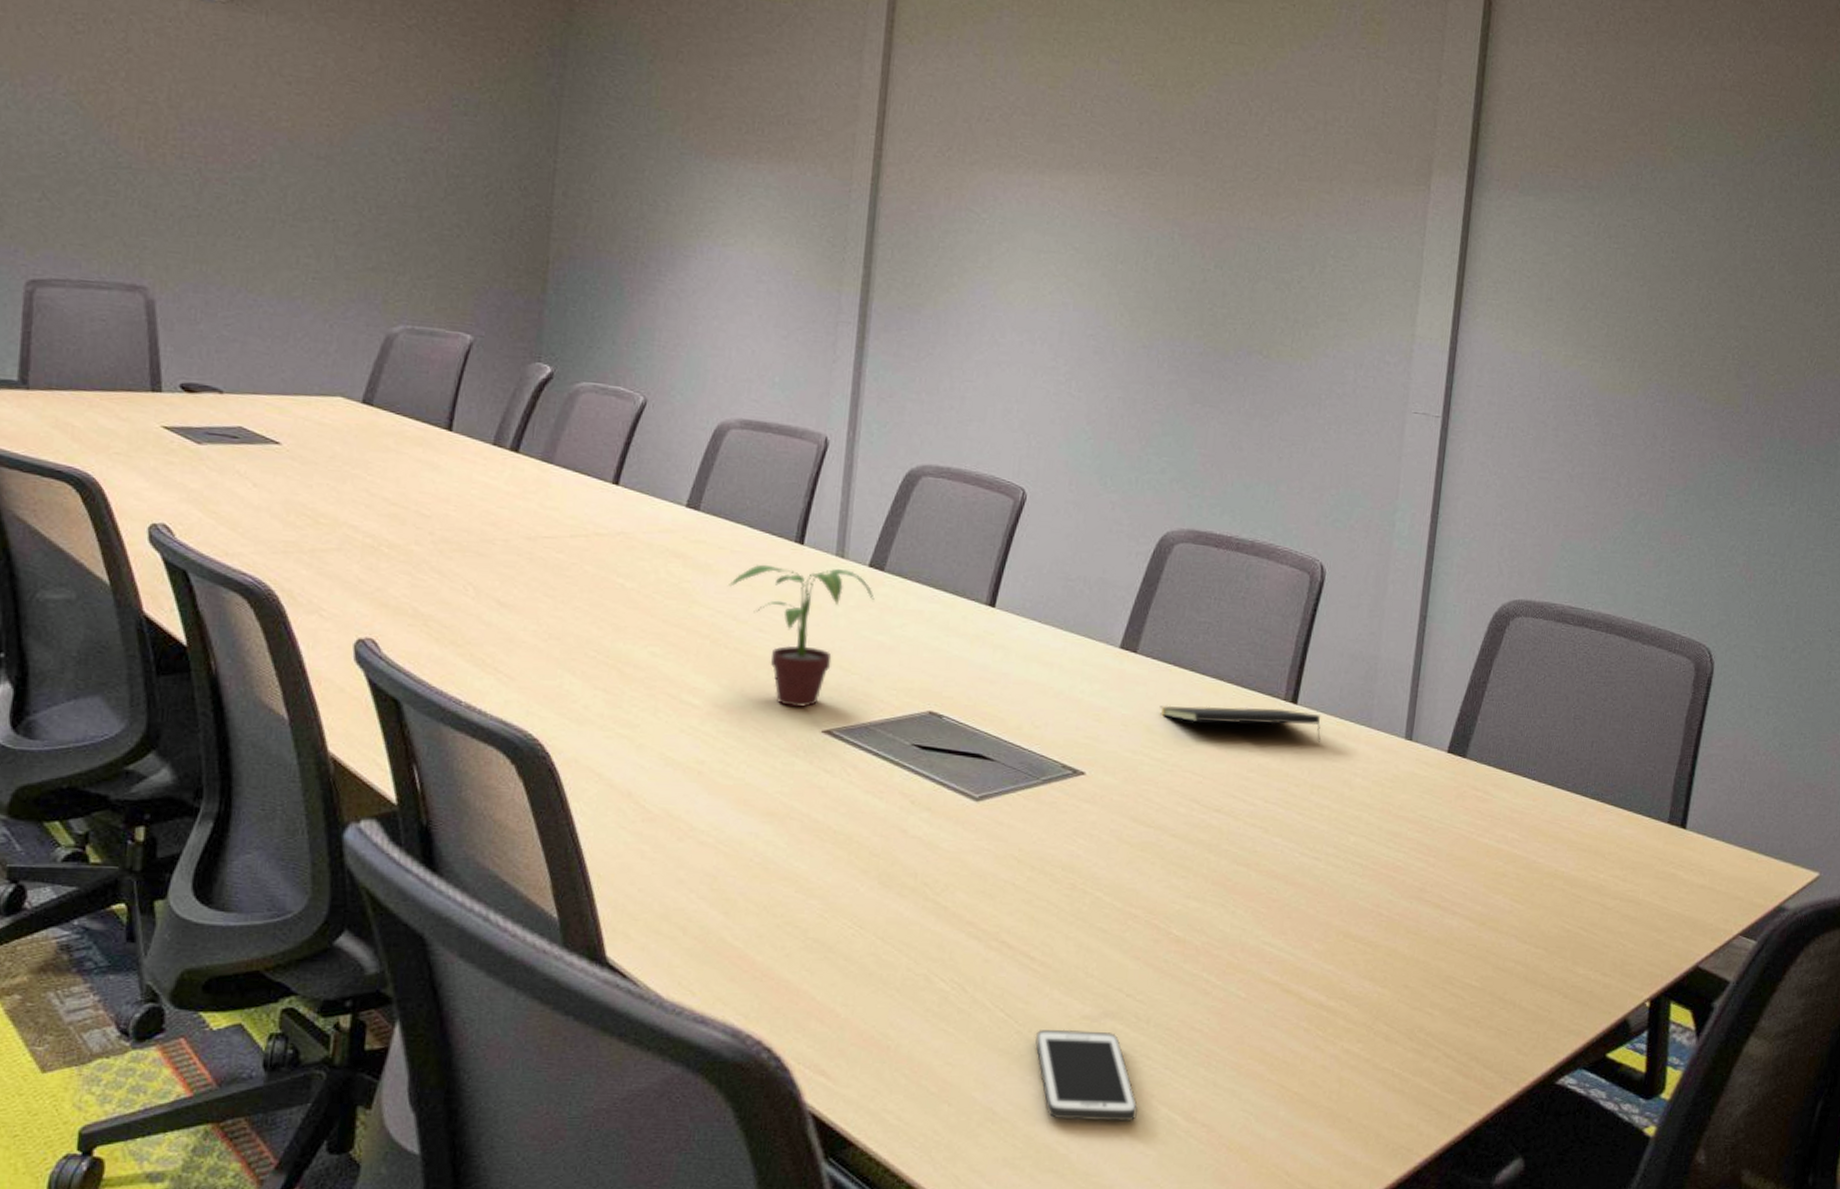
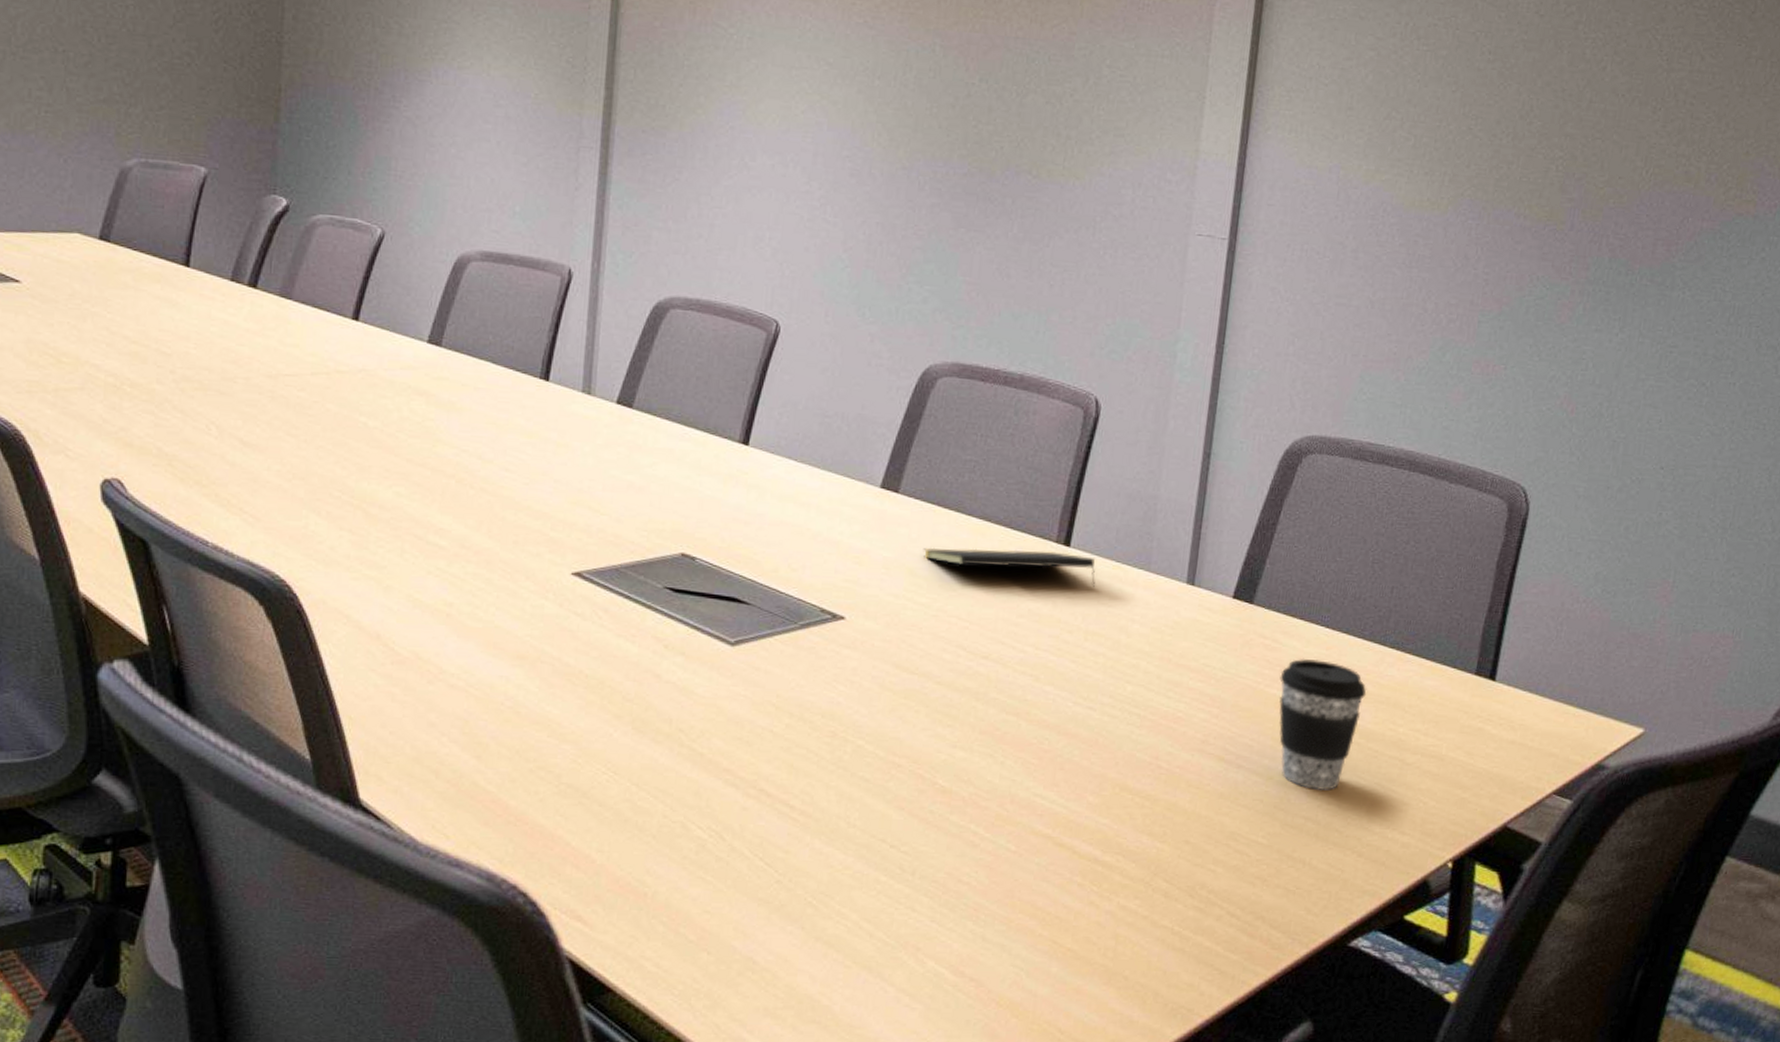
potted plant: present [728,564,874,708] -> none [473,401,623,549]
cell phone: present [1035,1029,1138,1121] -> none [795,879,903,974]
coffee cup: none [1490,809,1571,936] -> present [1279,658,1367,791]

